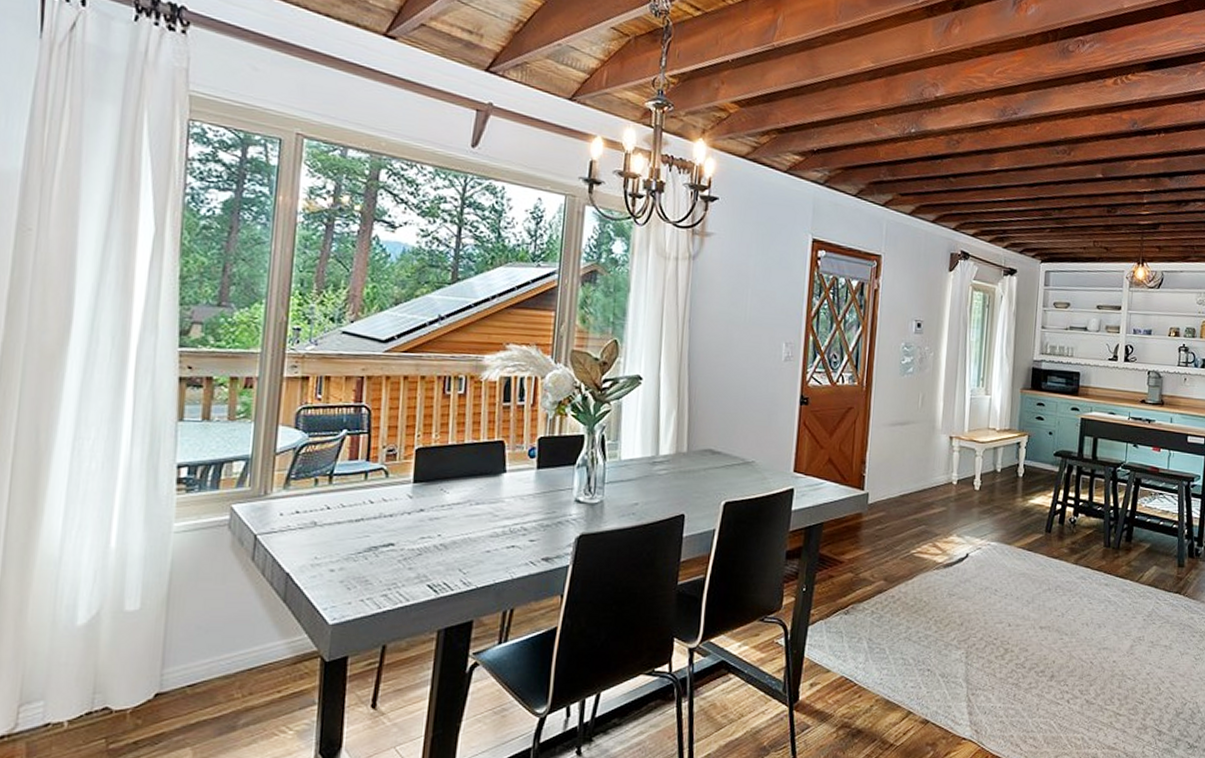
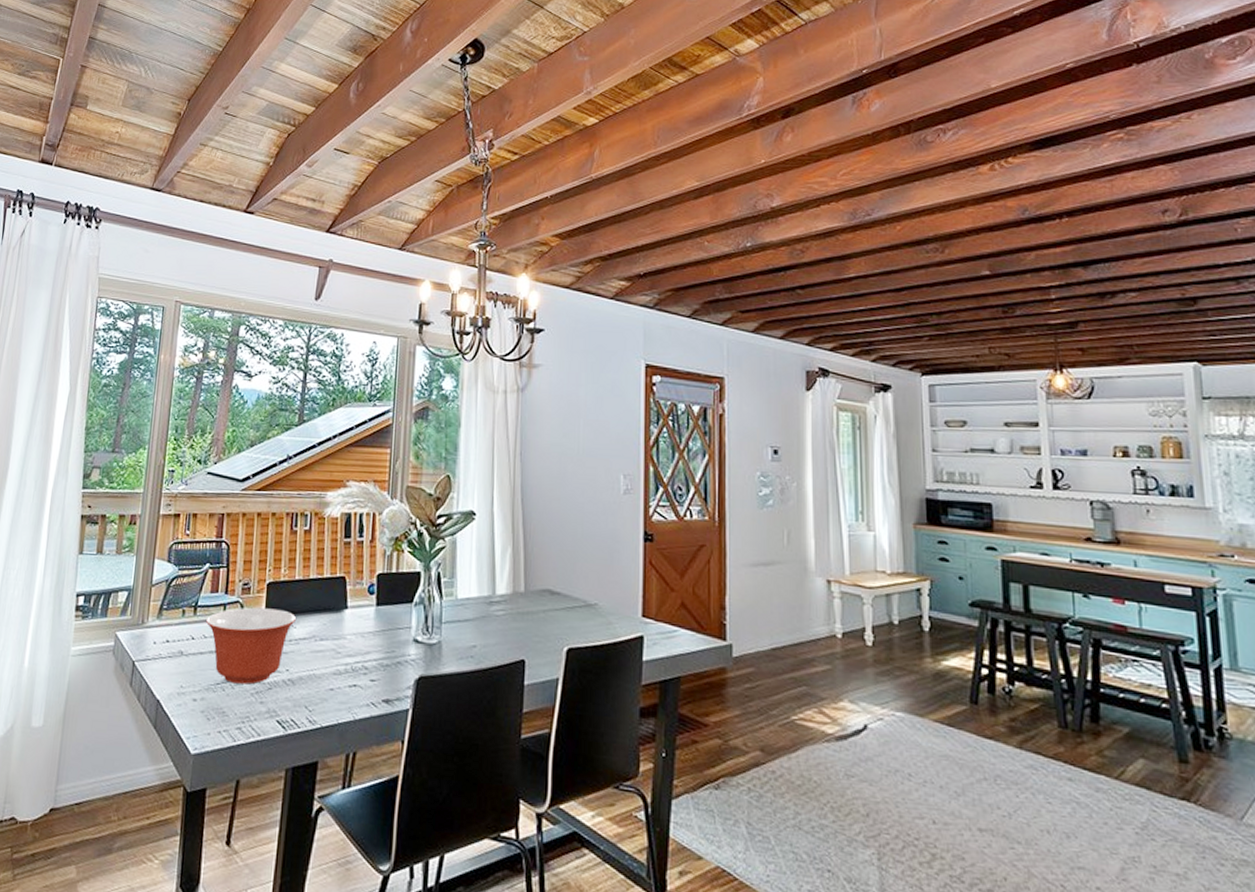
mixing bowl: none [344,474,450,552] -> present [206,607,297,685]

